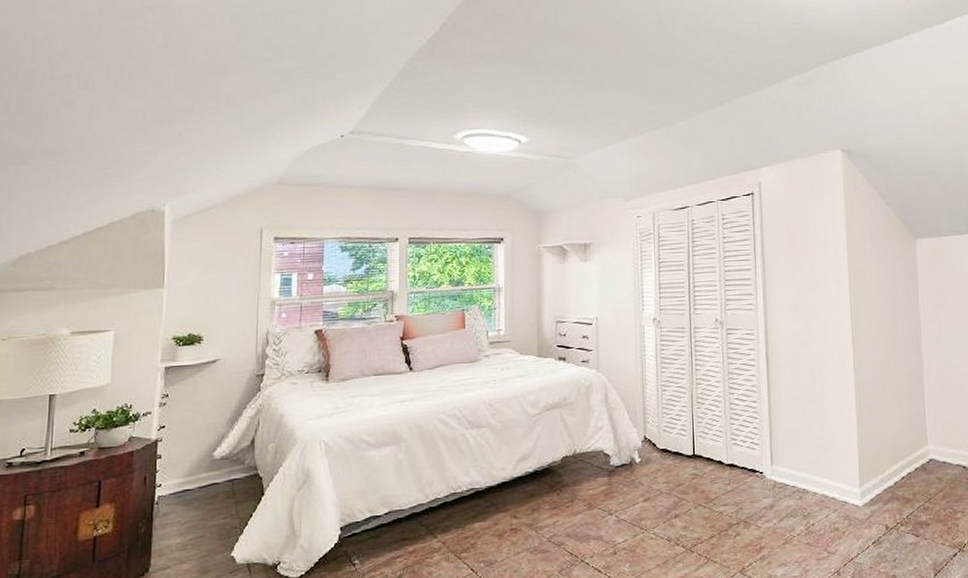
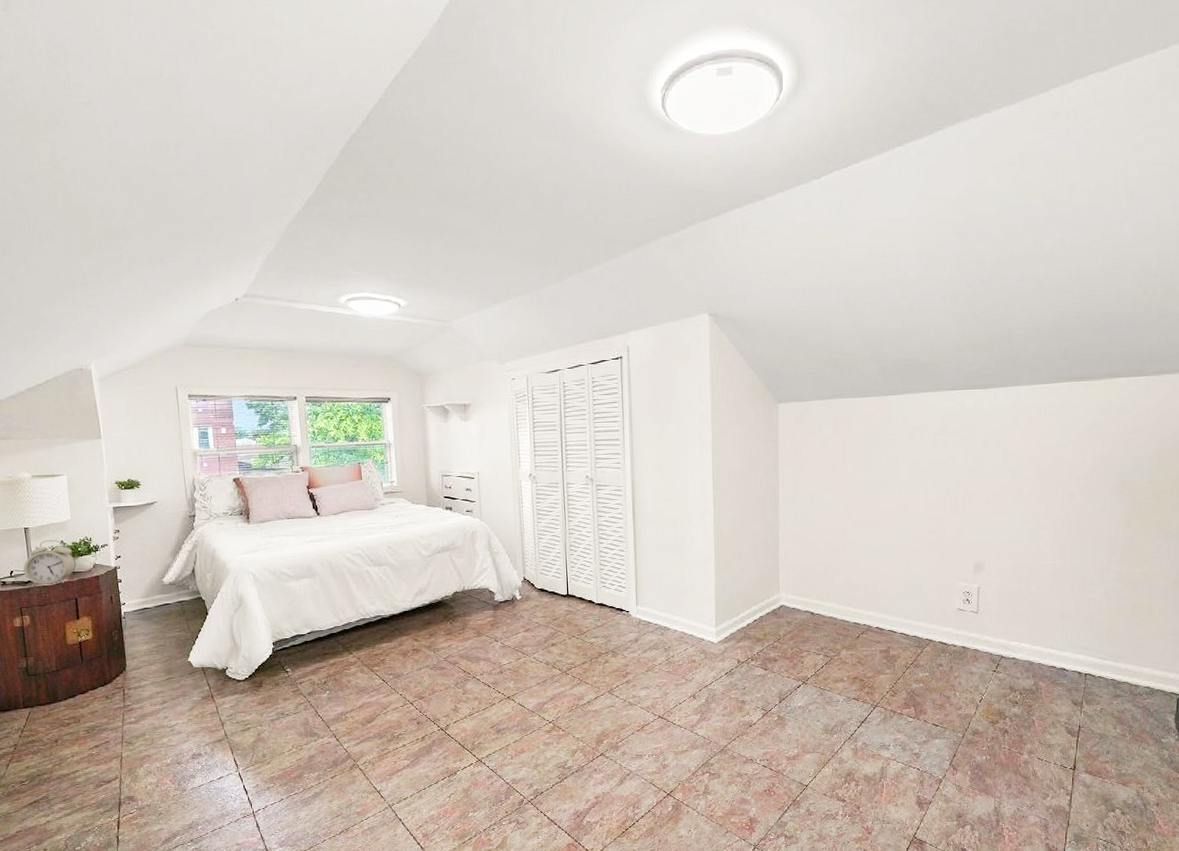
alarm clock: none [38,408,108,467] -> present [23,539,77,586]

